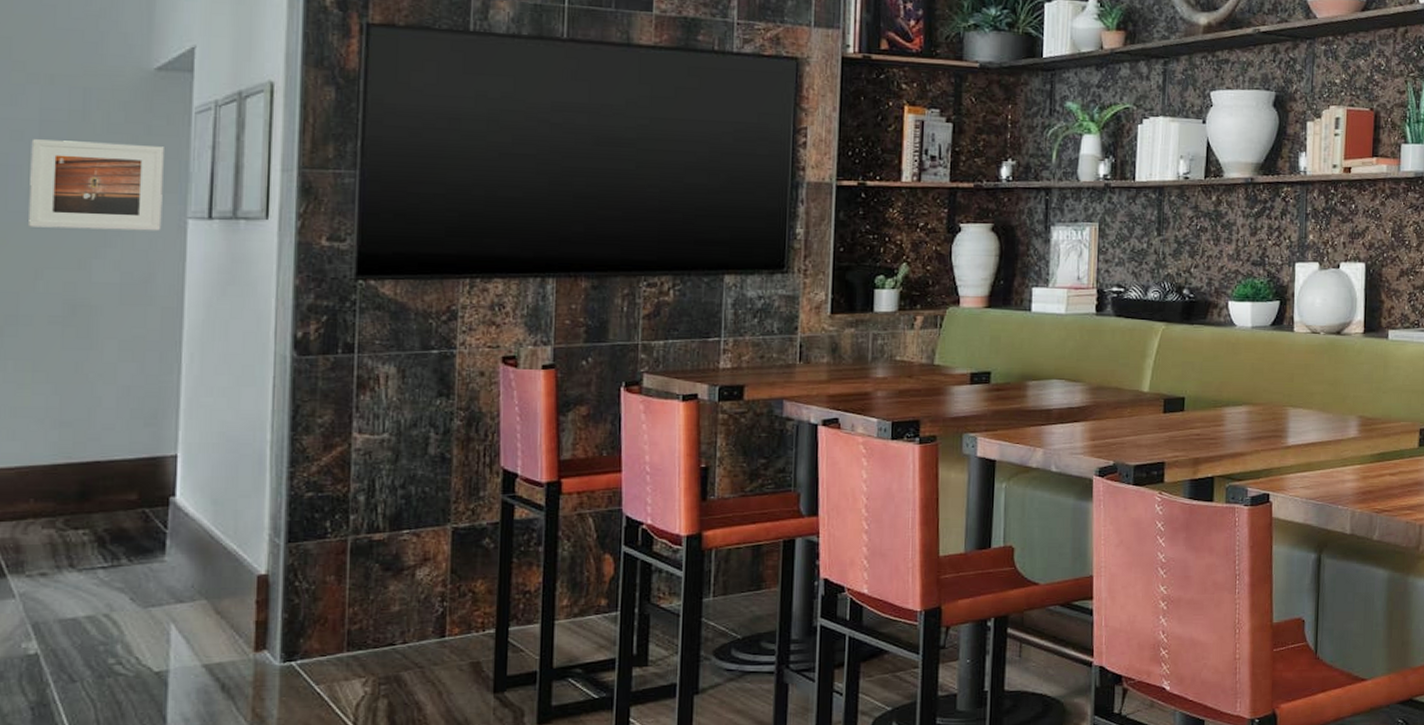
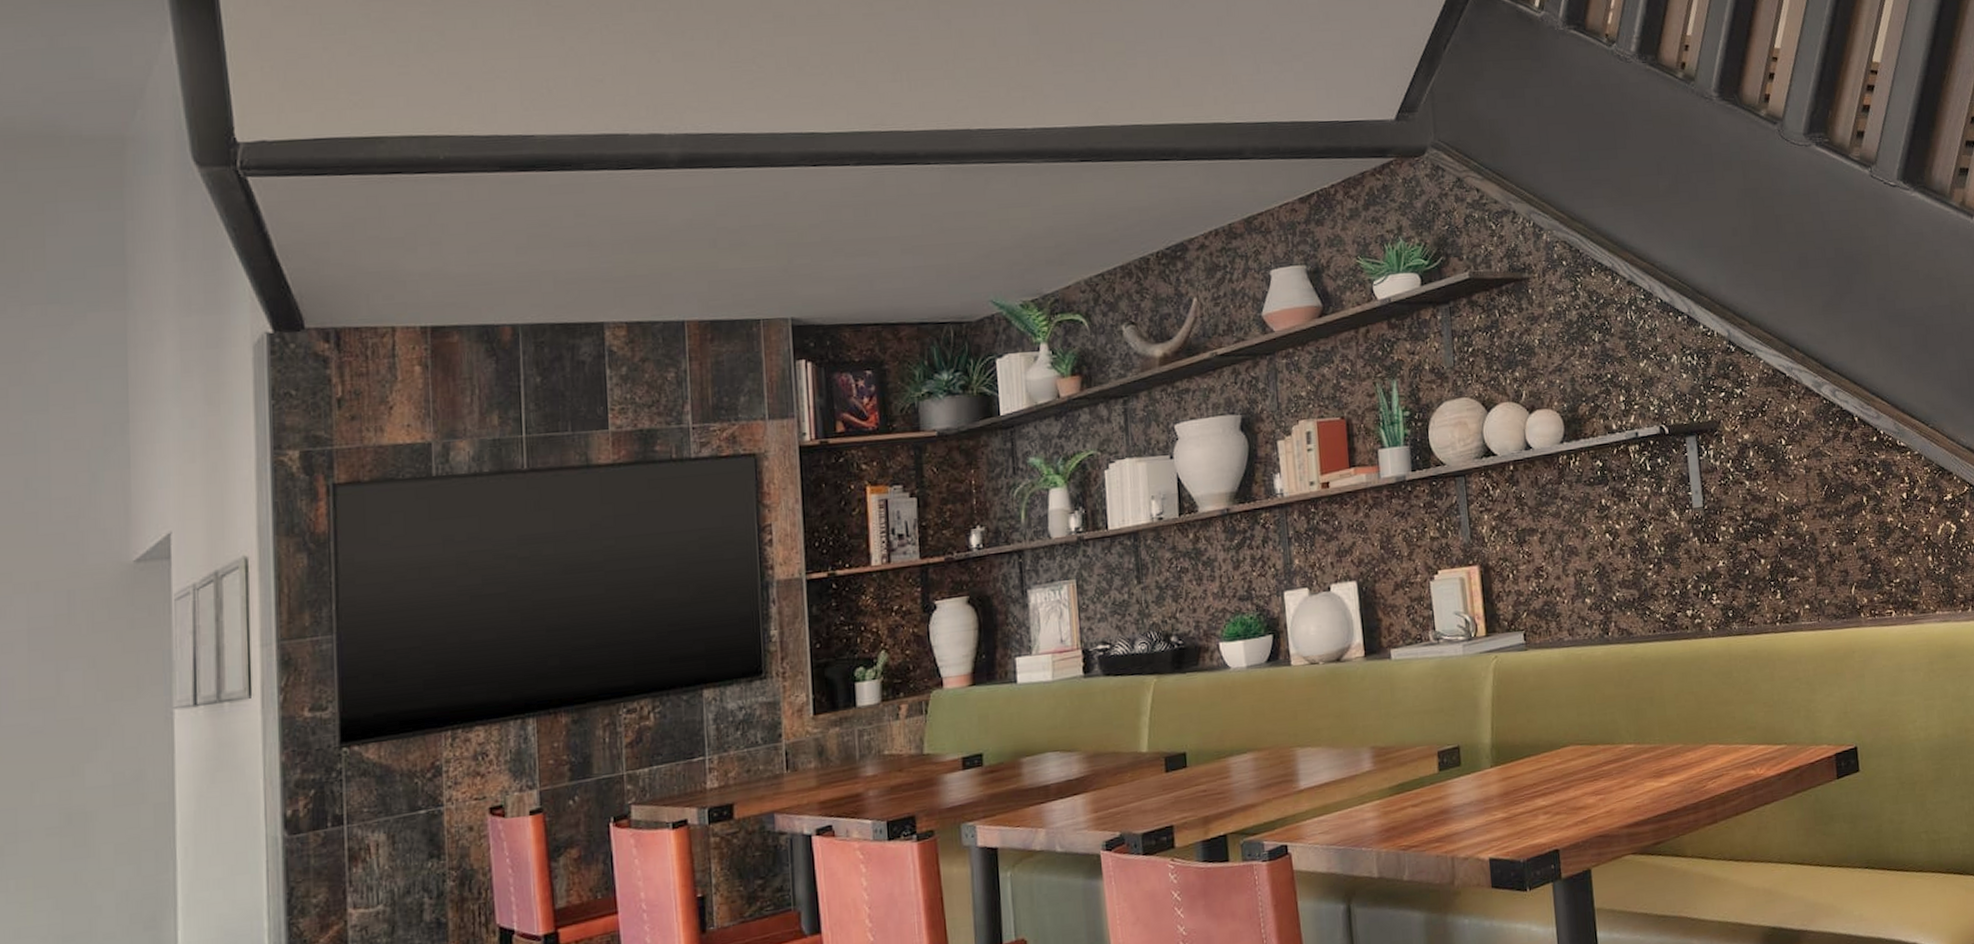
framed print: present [29,139,164,231] -> none [21,638,149,740]

